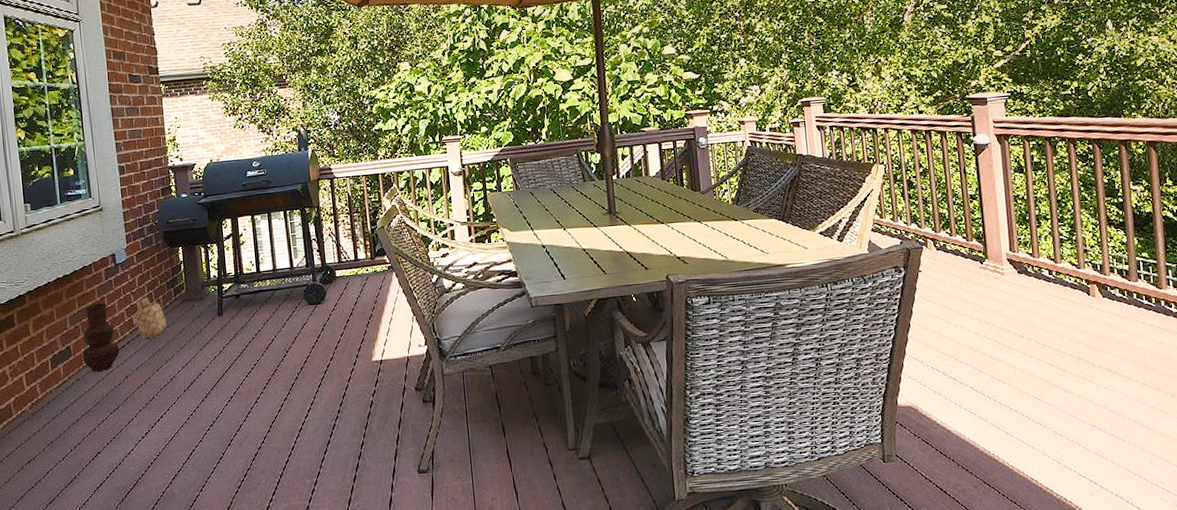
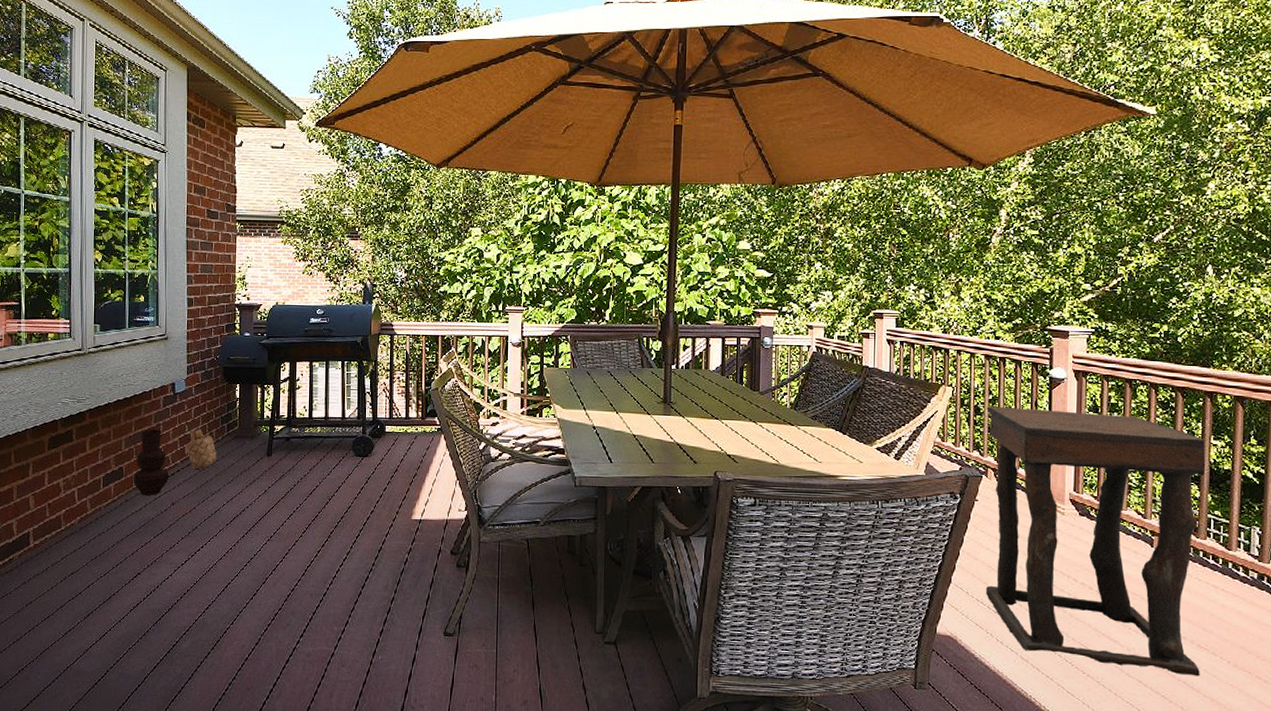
side table: none [919,171,1148,414] -> present [986,406,1206,676]

